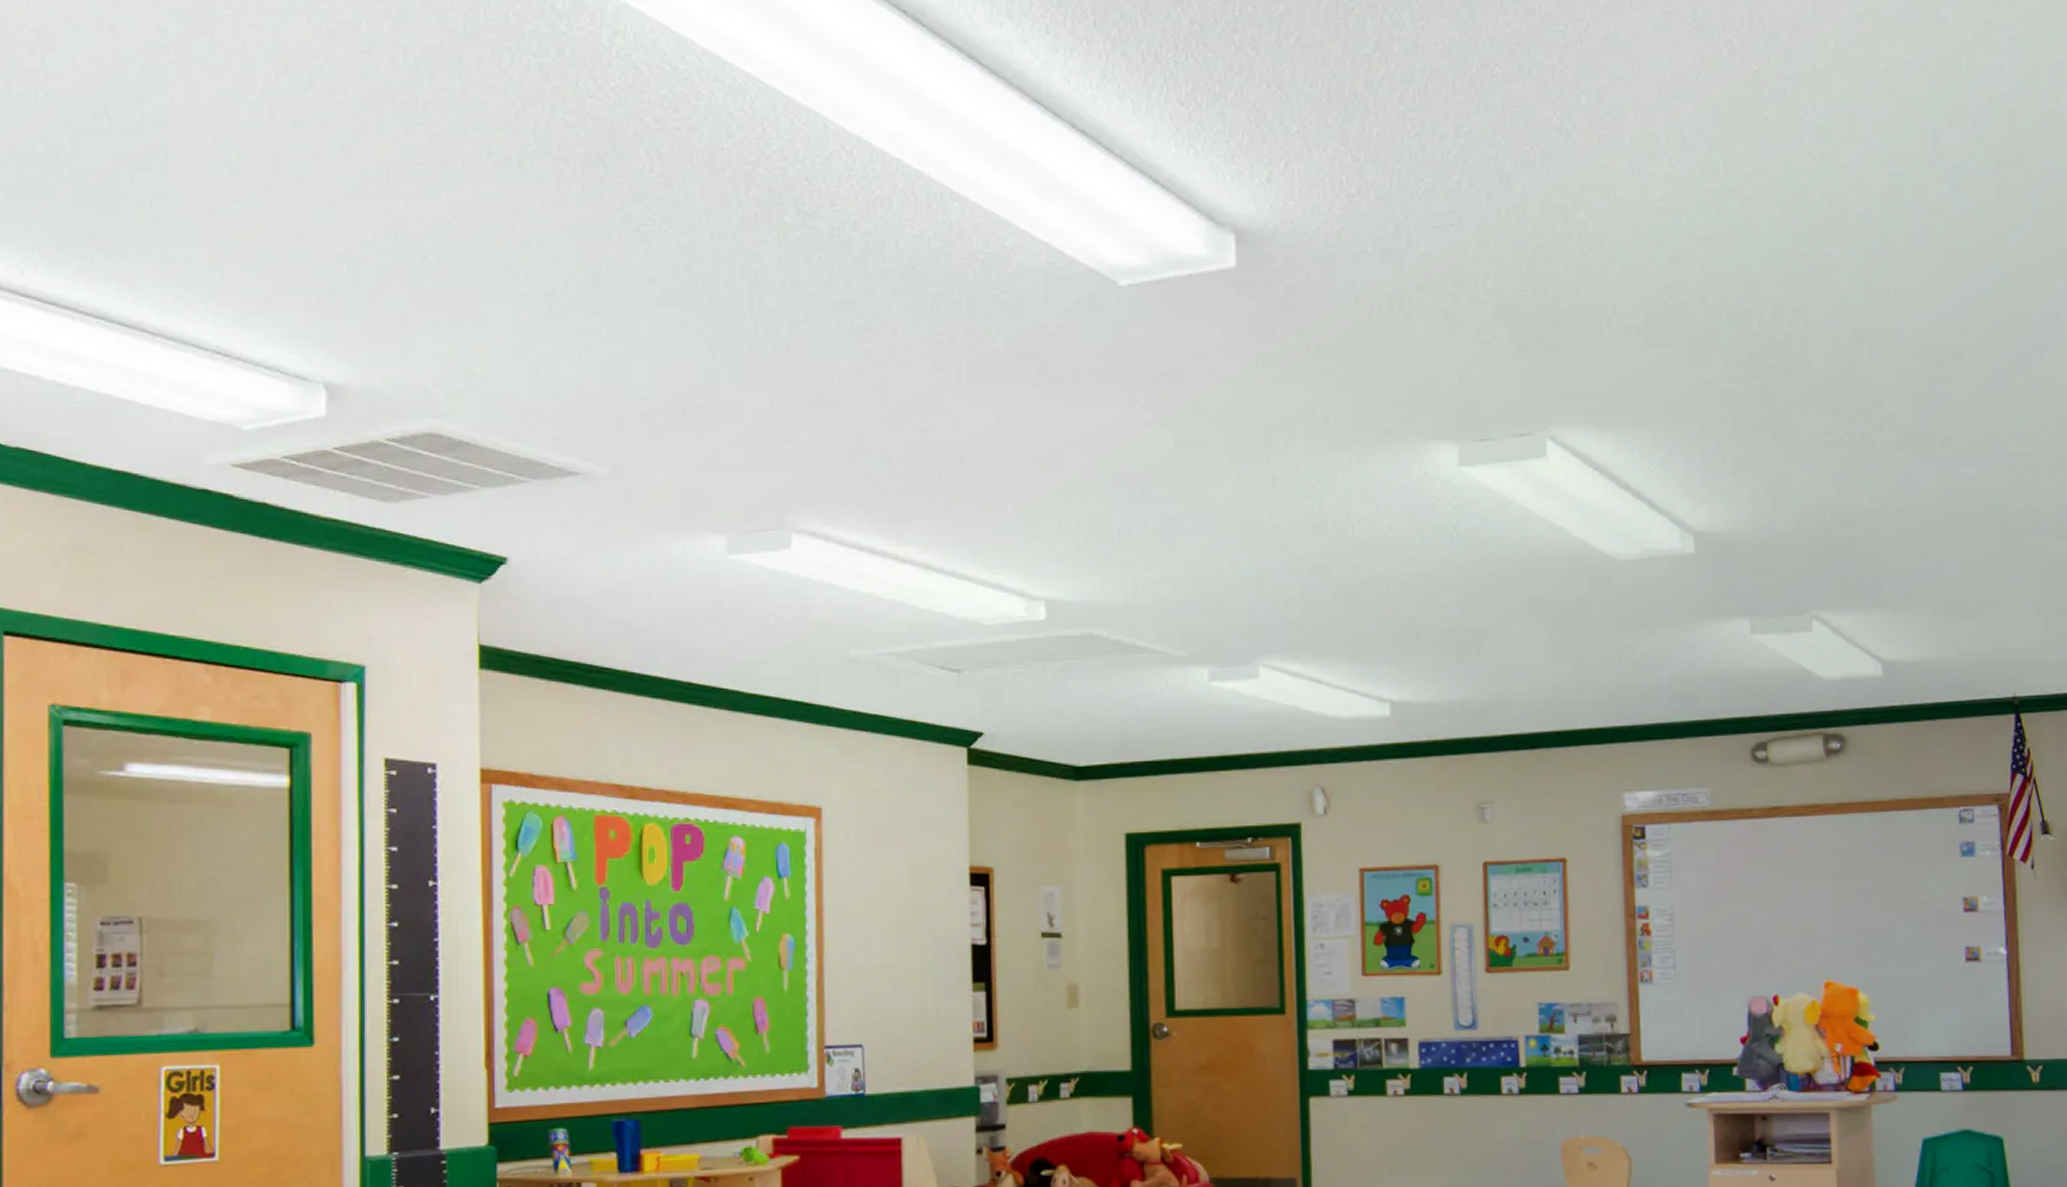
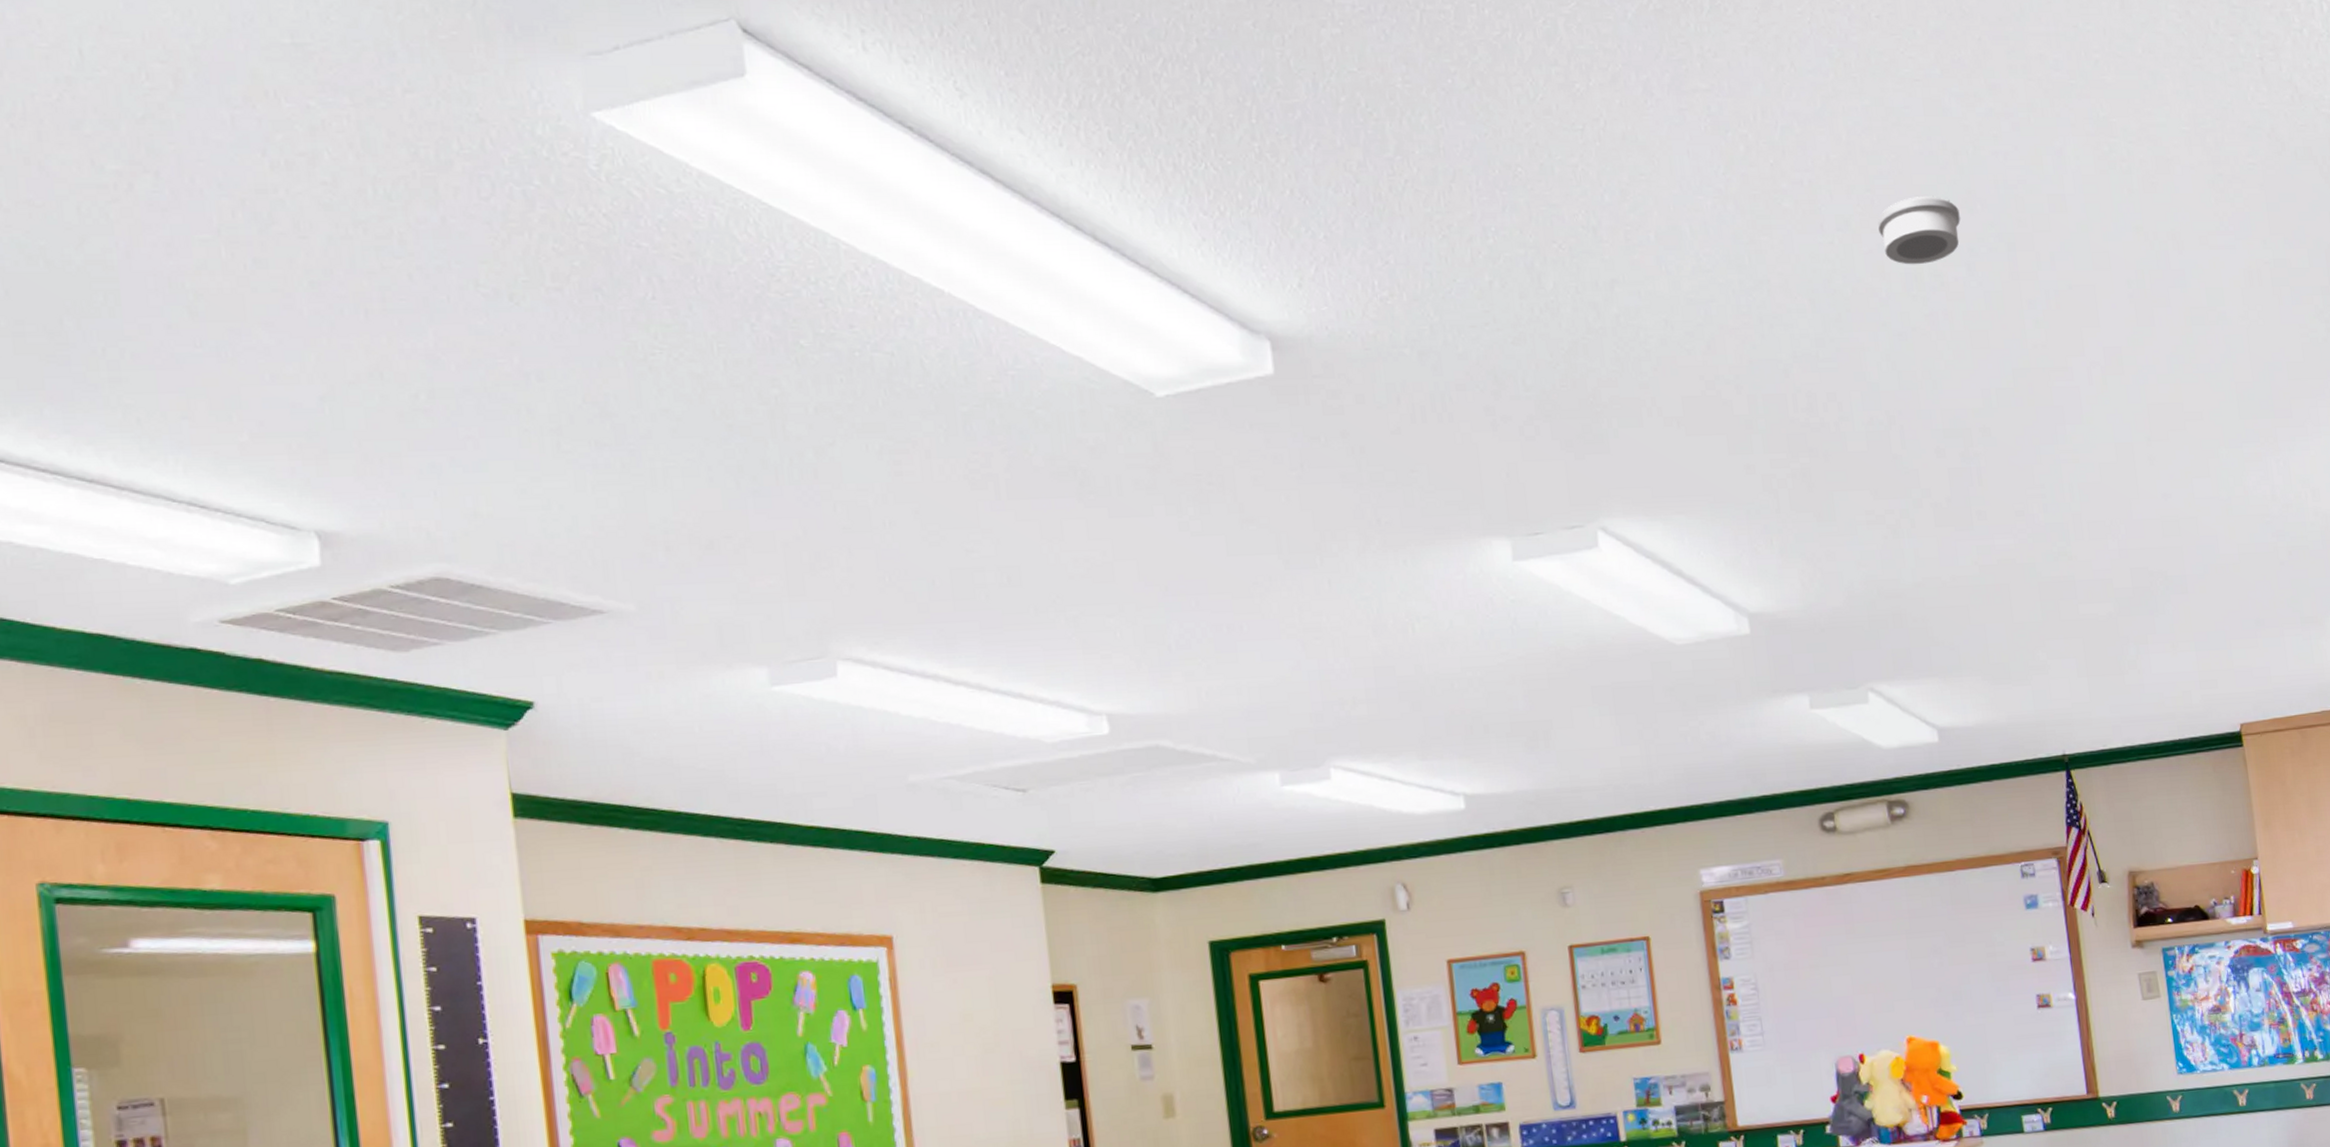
smoke detector: none [1861,108,1948,180] -> present [1878,195,1961,265]

